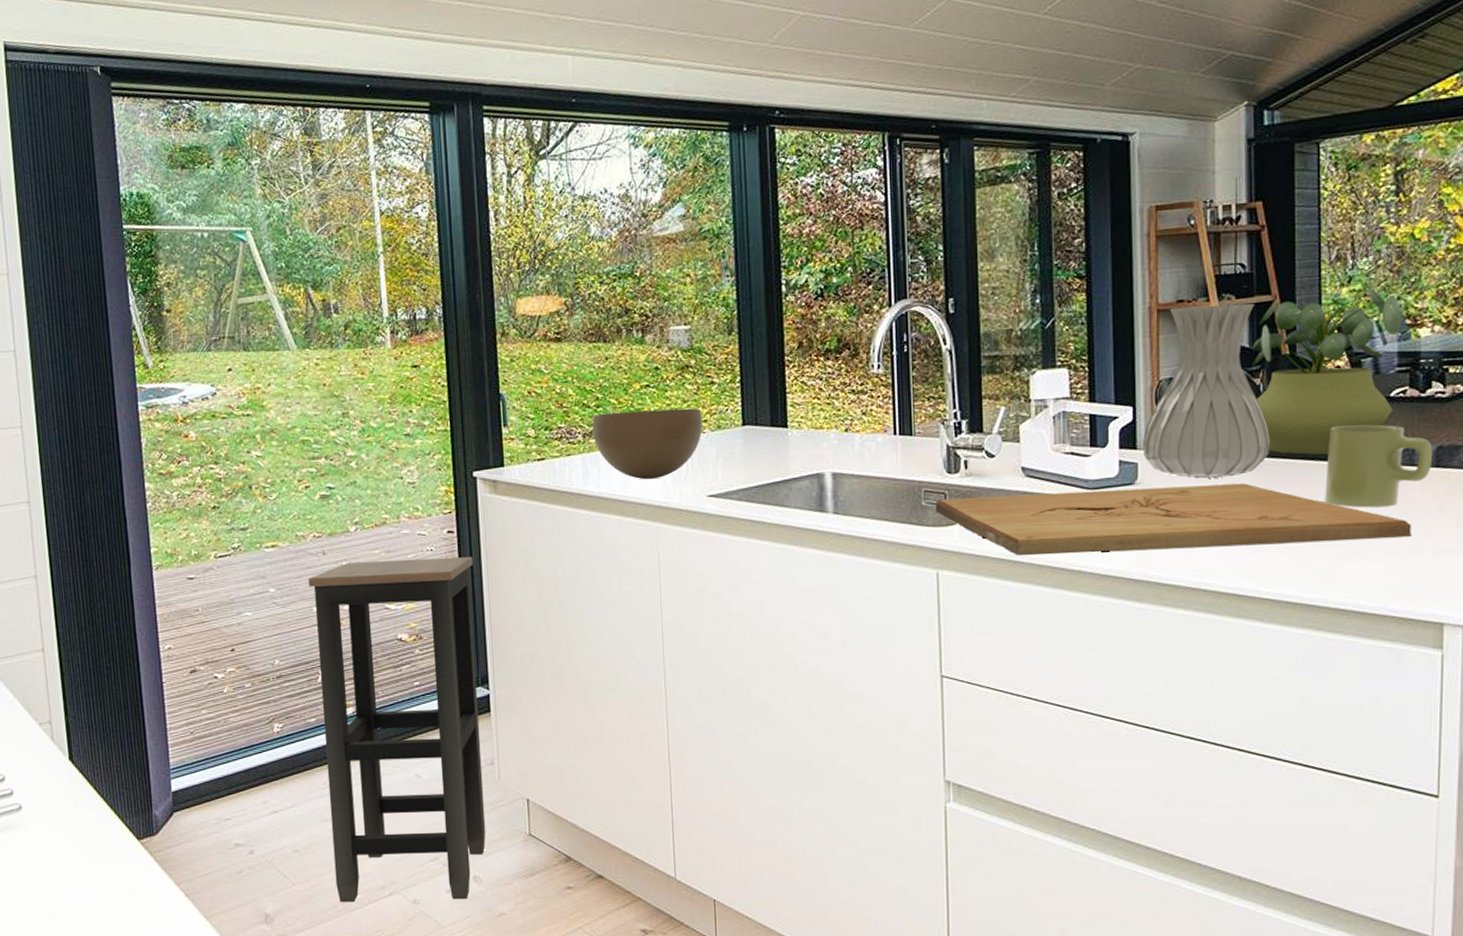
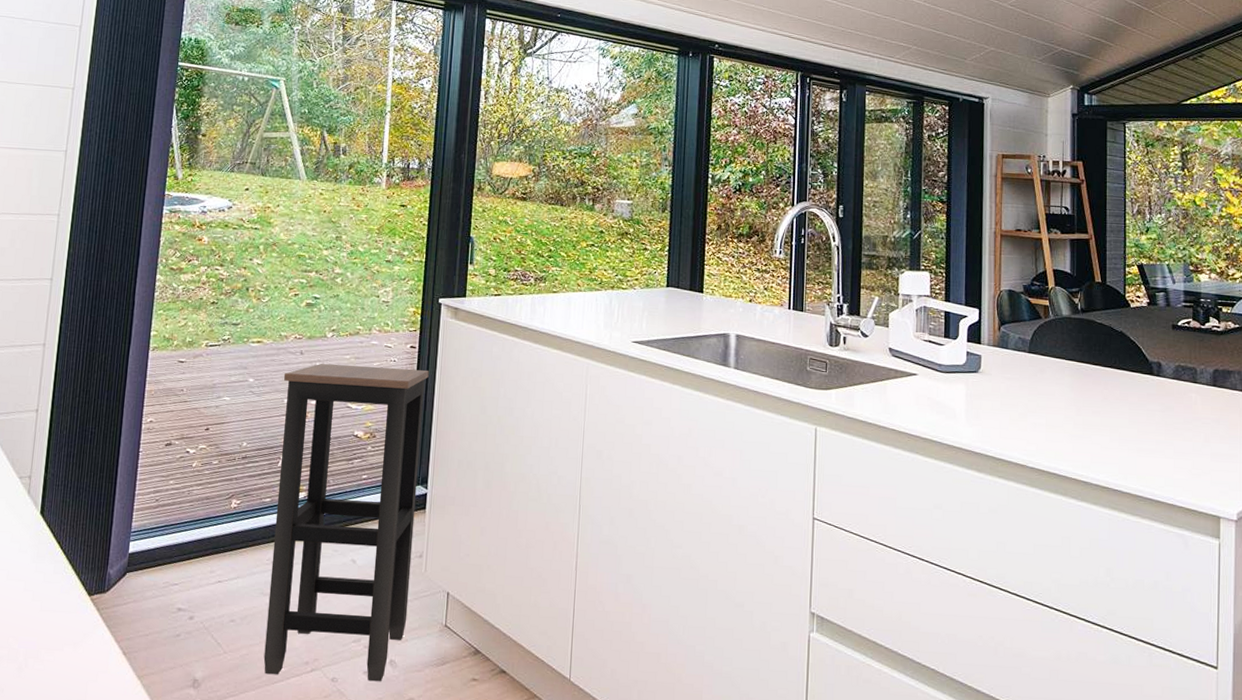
bowl: present [592,408,703,480] -> none [543,263,635,323]
cutting board: present [935,483,1413,556] -> none [817,366,1196,441]
vase: present [1143,303,1271,479] -> none [986,234,1086,376]
potted plant: present [1252,288,1402,456] -> none [1072,237,1187,367]
cup: present [1325,424,1433,508] -> none [1127,344,1211,415]

